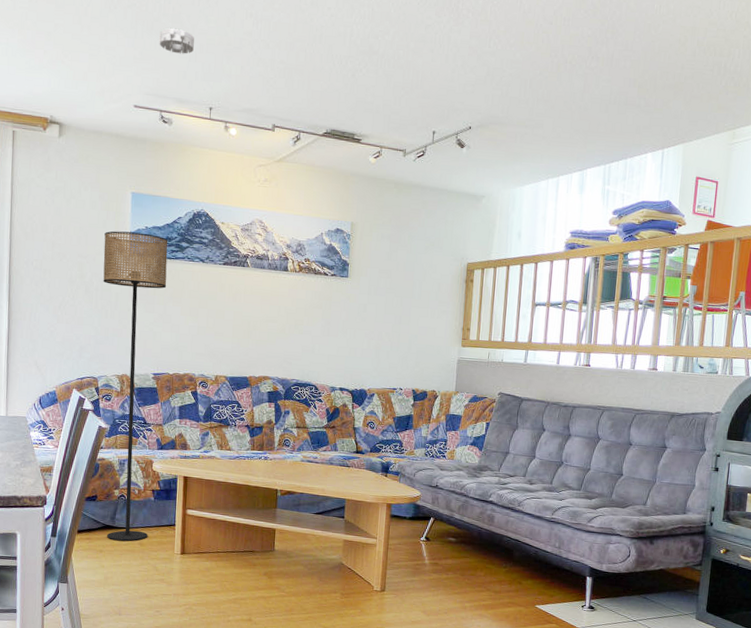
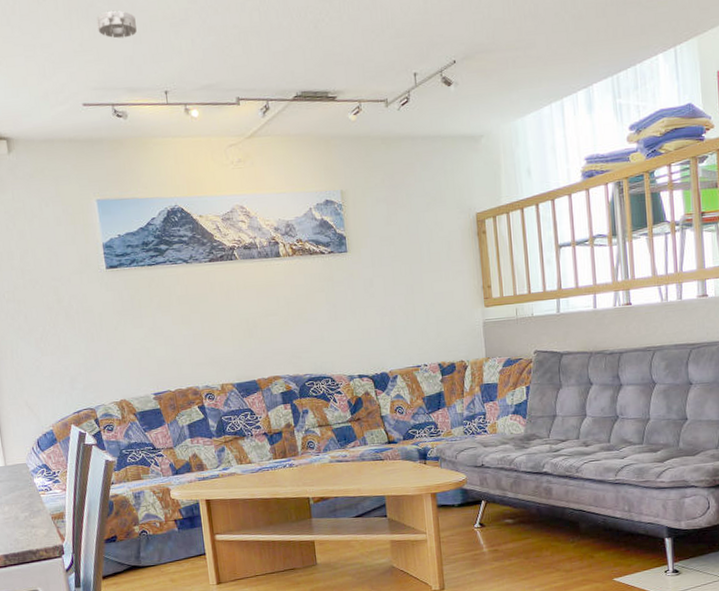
floor lamp: present [103,231,168,542] -> none [75,242,179,581]

